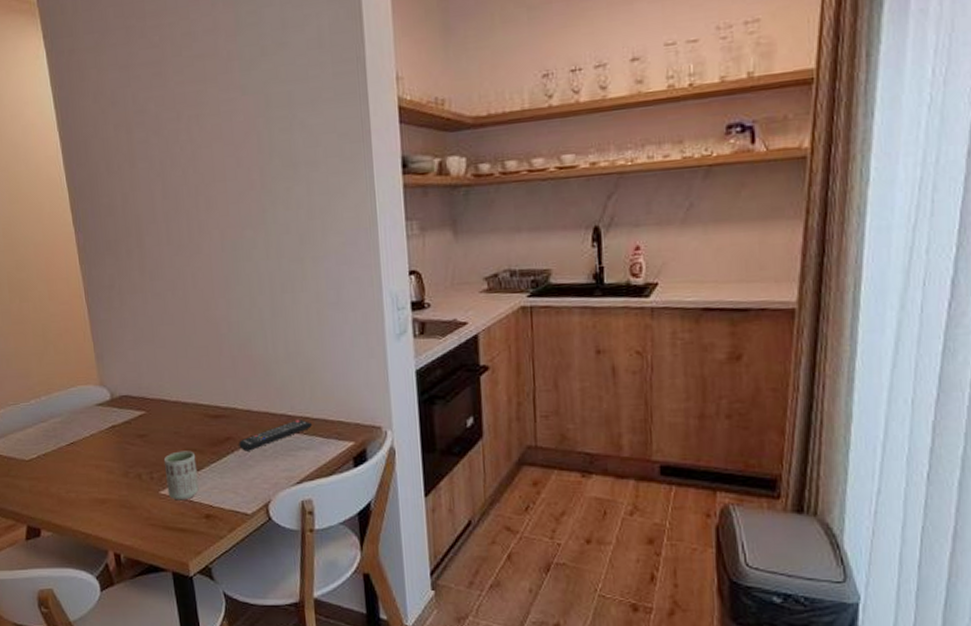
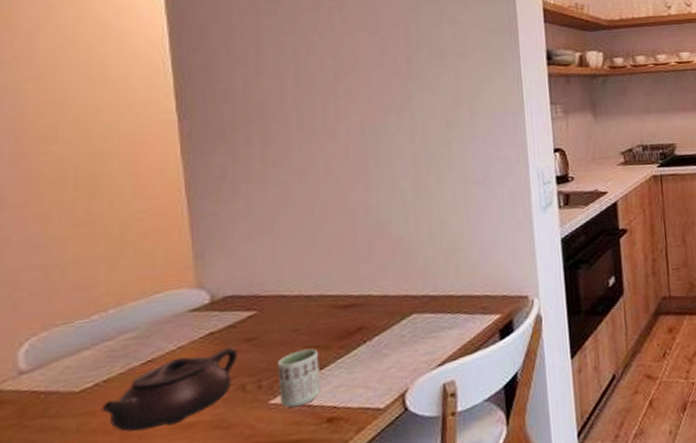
teapot: none [43,440,134,499] -> present [101,347,238,432]
remote control: present [239,419,313,451] -> none [372,298,457,340]

